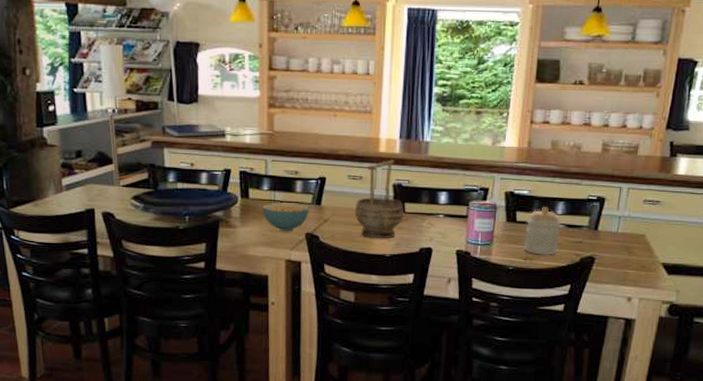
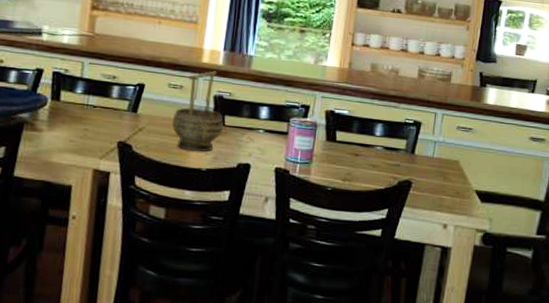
cereal bowl: present [262,202,310,231] -> none [73,107,125,139]
jar: present [524,207,562,255] -> none [343,127,380,178]

